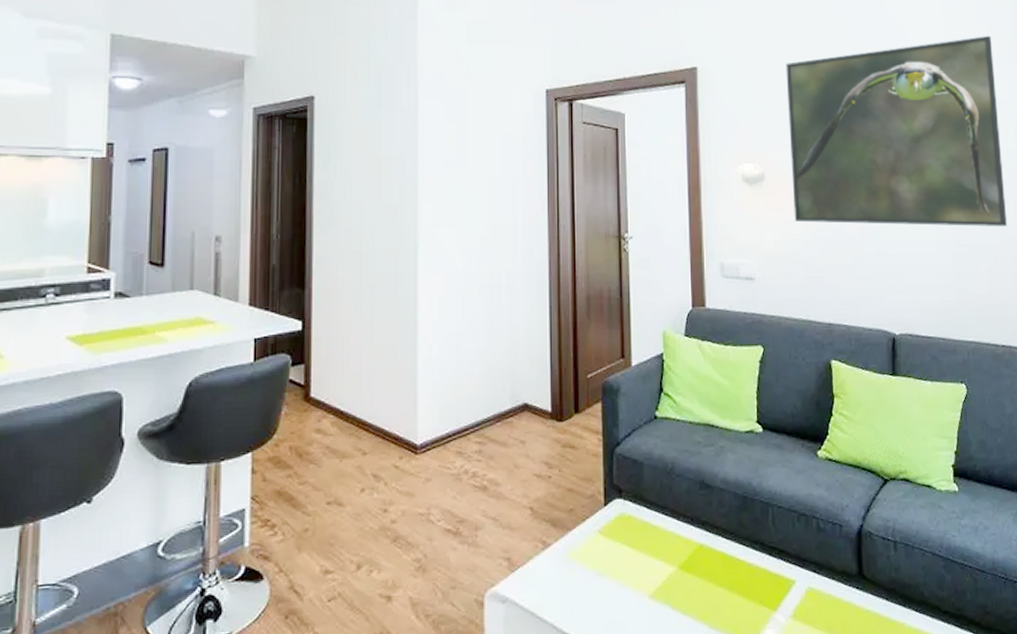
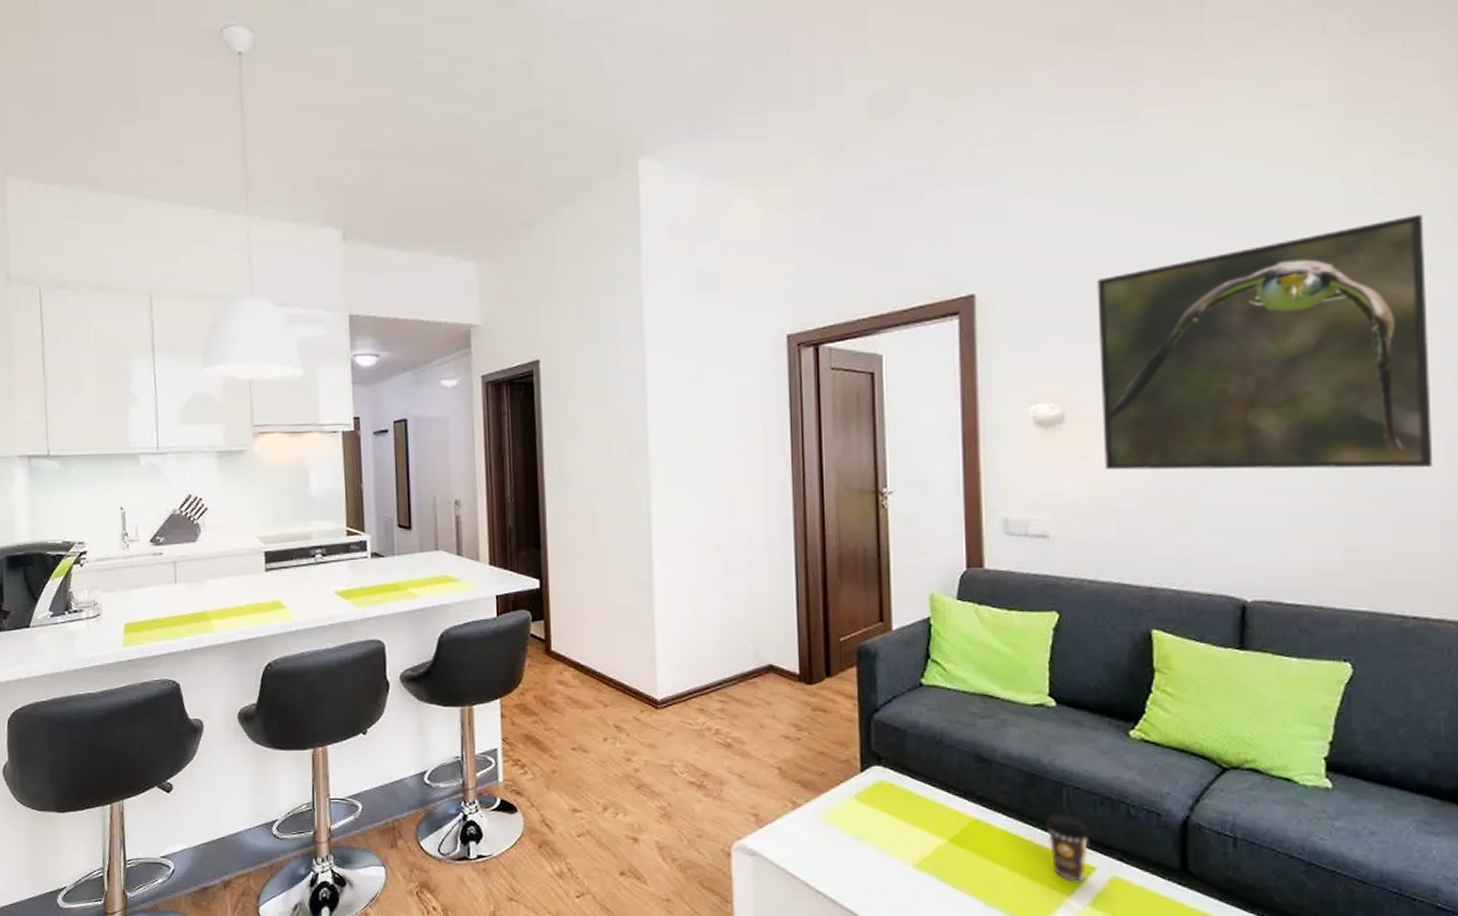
coffee cup: none [755,532,791,596] -> present [1044,813,1091,882]

